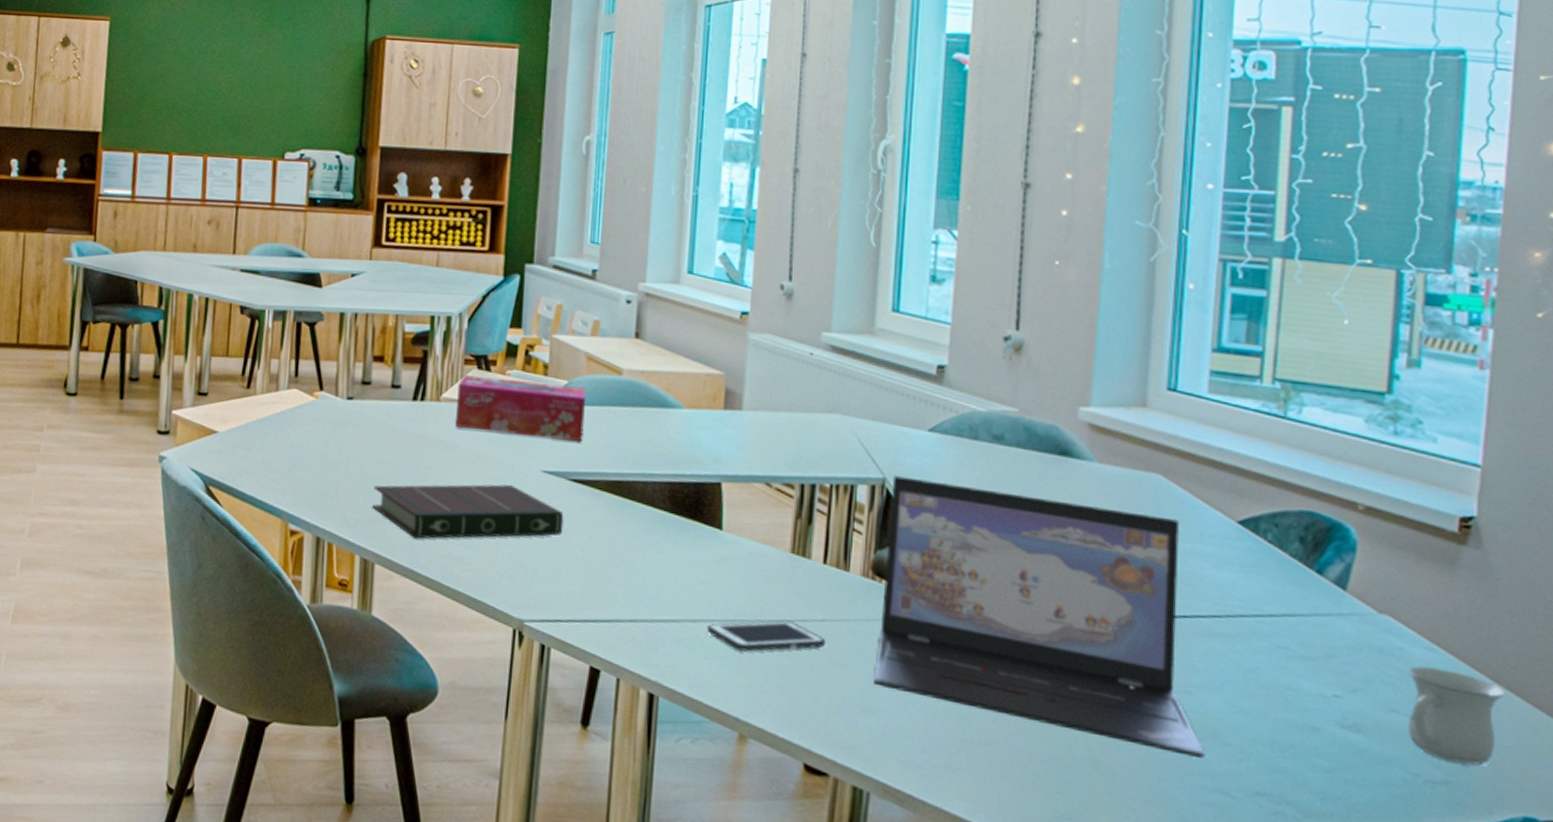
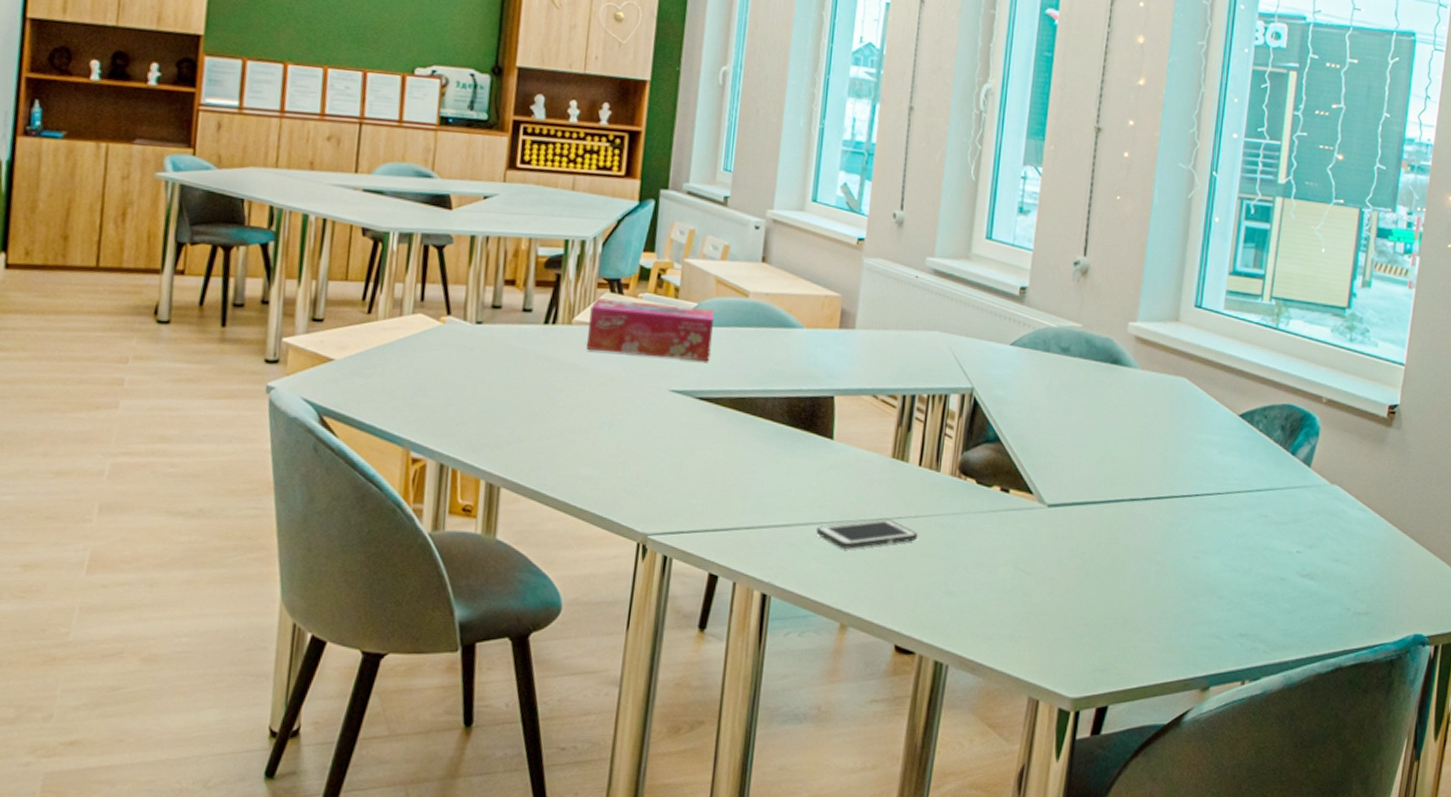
book: present [372,484,564,539] -> none [499,404,690,461]
laptop: present [874,476,1206,758] -> none [956,385,1206,610]
mug: present [1408,666,1504,766] -> none [1345,524,1408,598]

